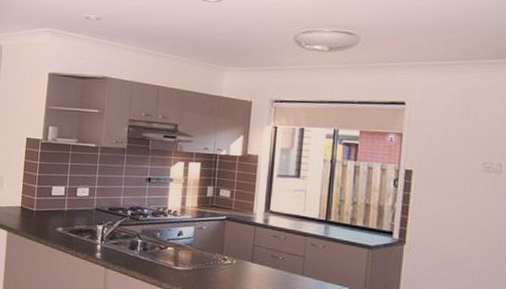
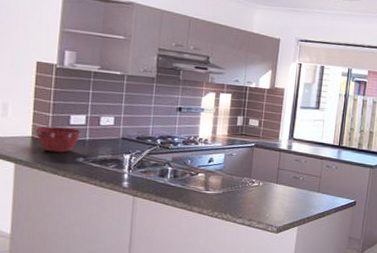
mixing bowl: none [23,197,61,223] -> present [35,126,82,153]

